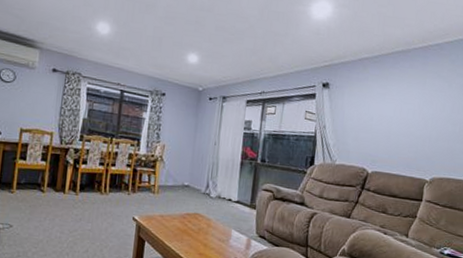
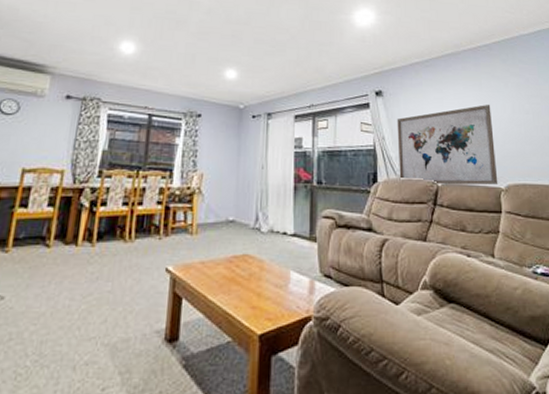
wall art: none [334,102,431,177] -> present [397,104,499,185]

